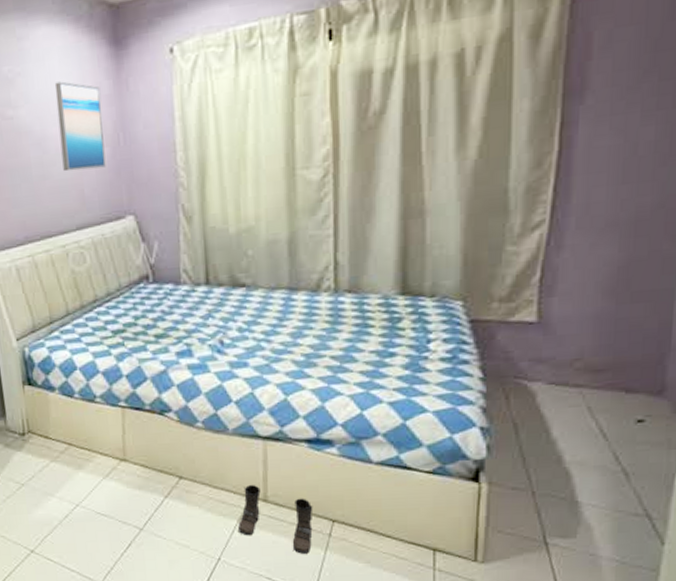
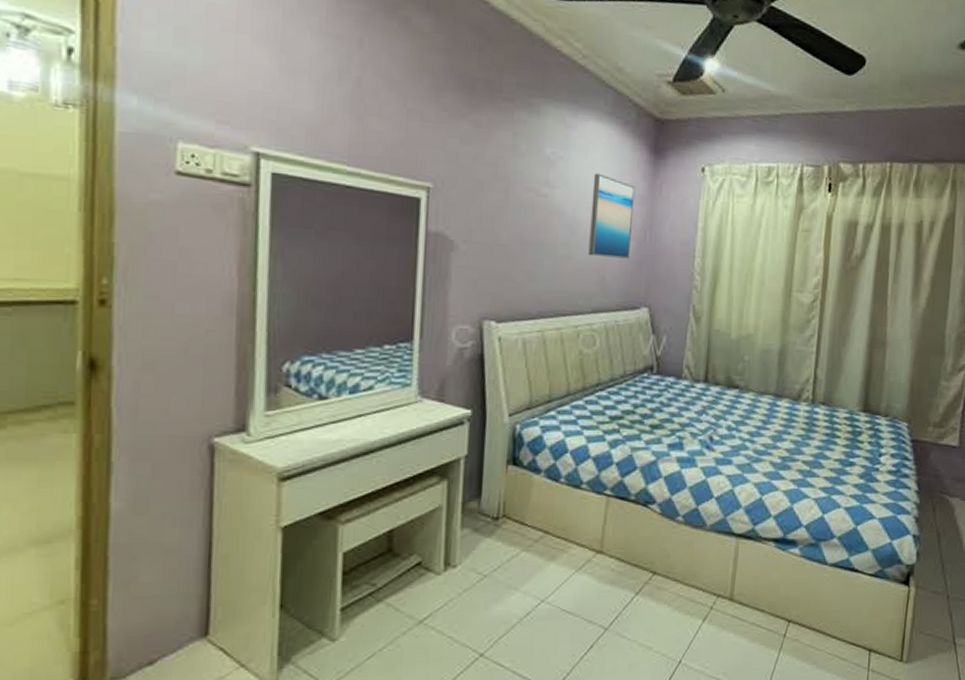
boots: present [238,484,313,554] -> none [703,582,773,656]

